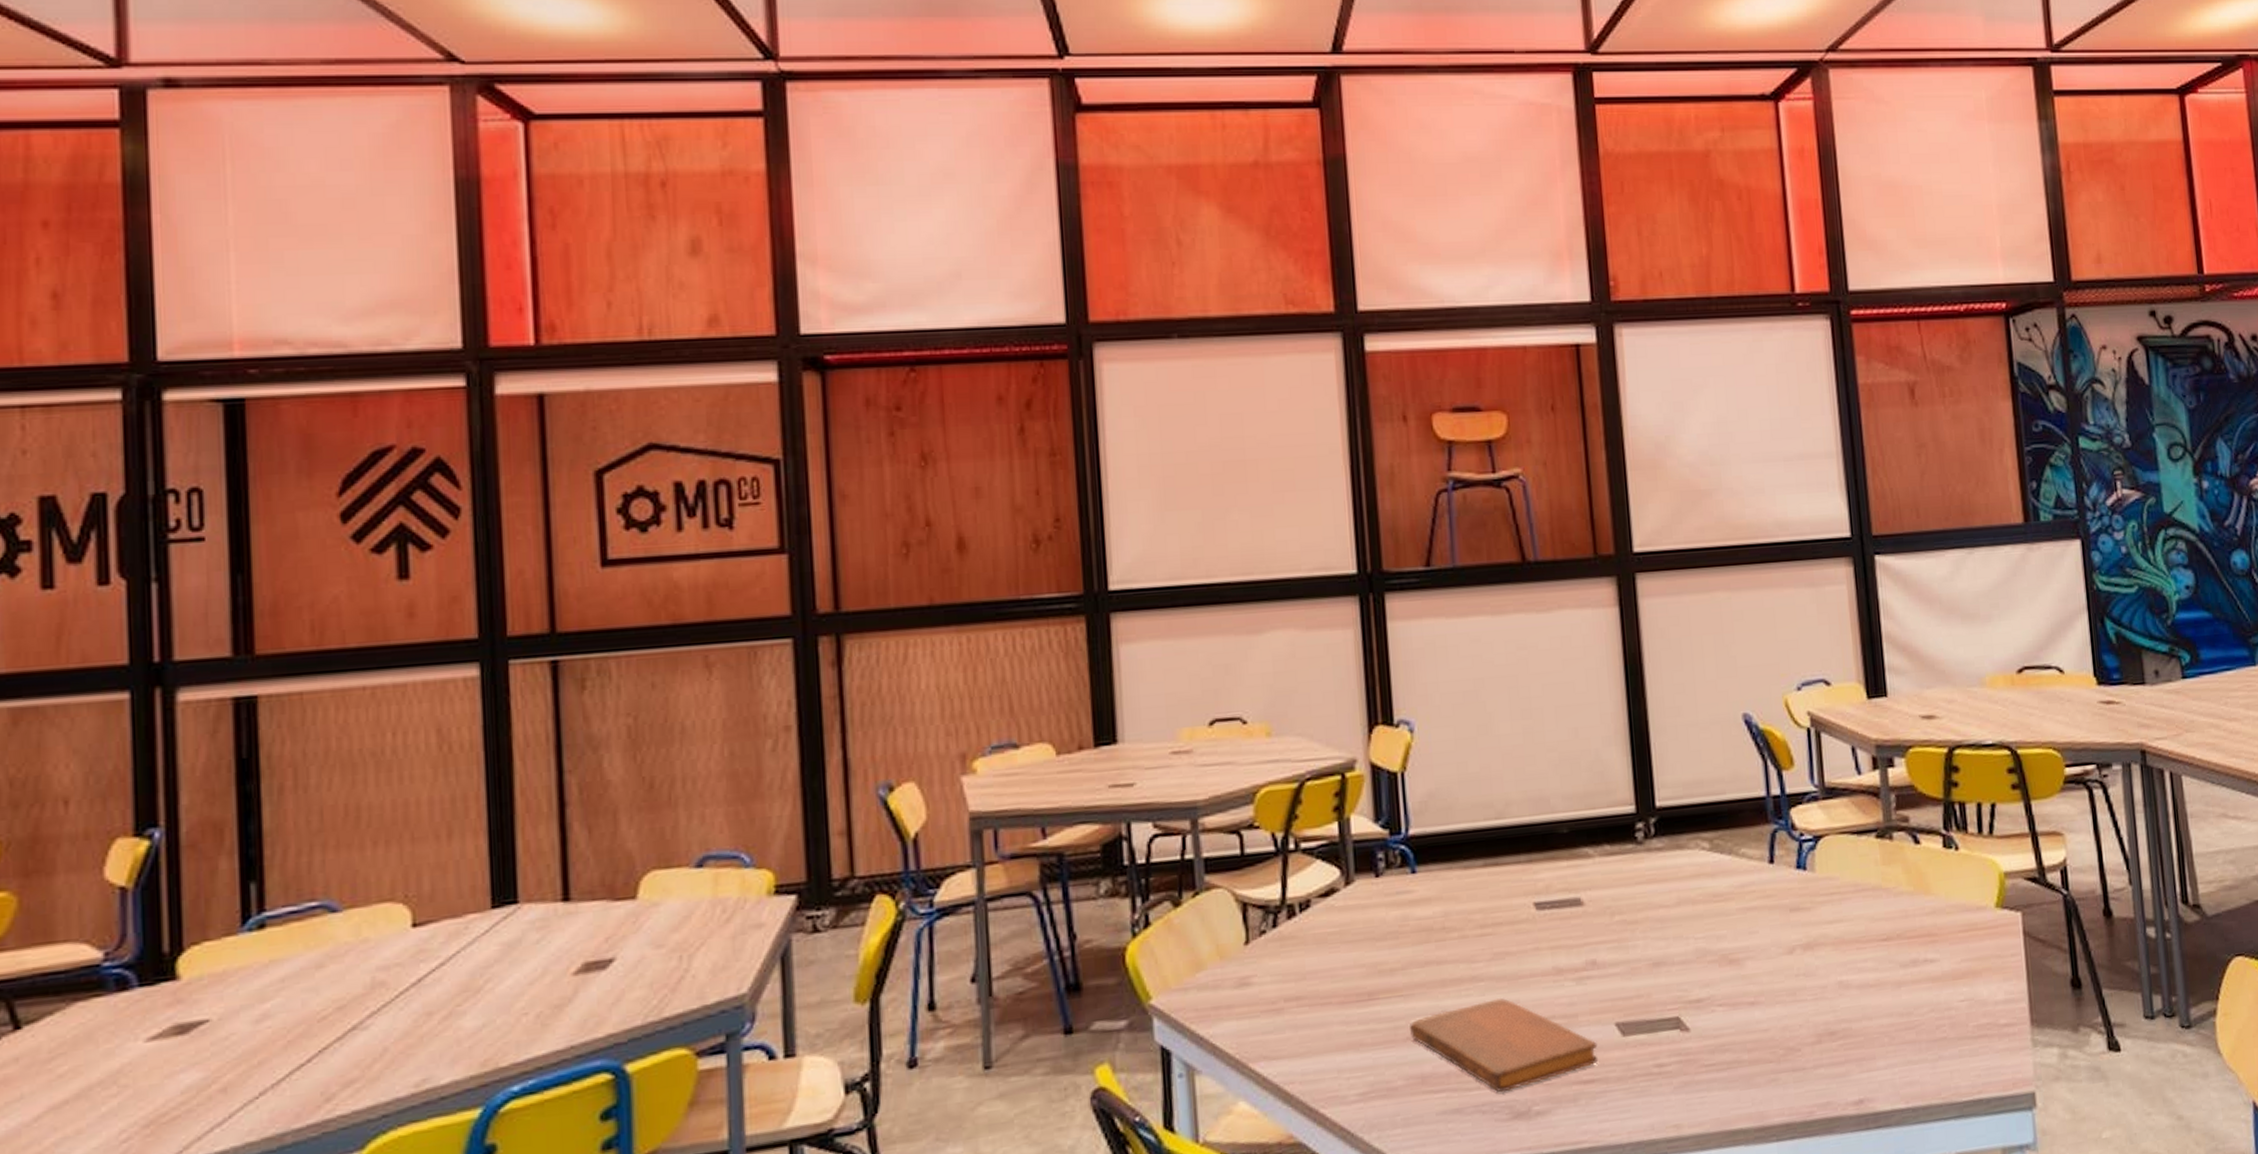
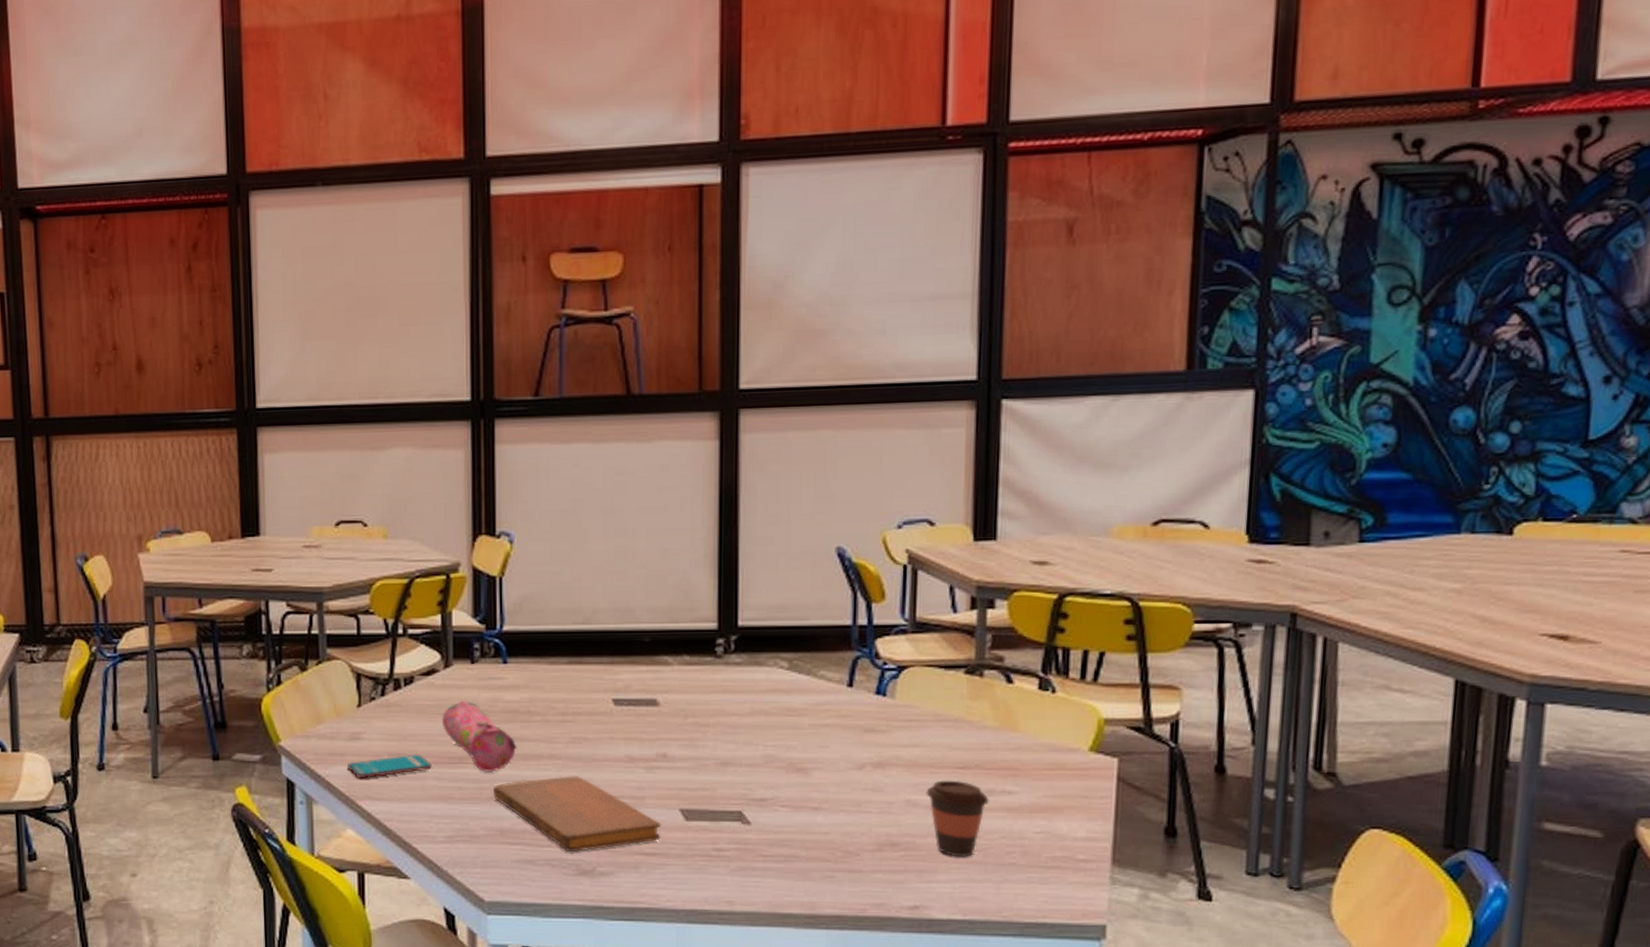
smartphone: none [1236,994,1339,1035] -> present [348,754,433,779]
pencil case: none [1346,922,1434,1008] -> present [442,701,517,772]
coffee cup: none [1855,953,1914,1039] -> present [926,780,989,857]

